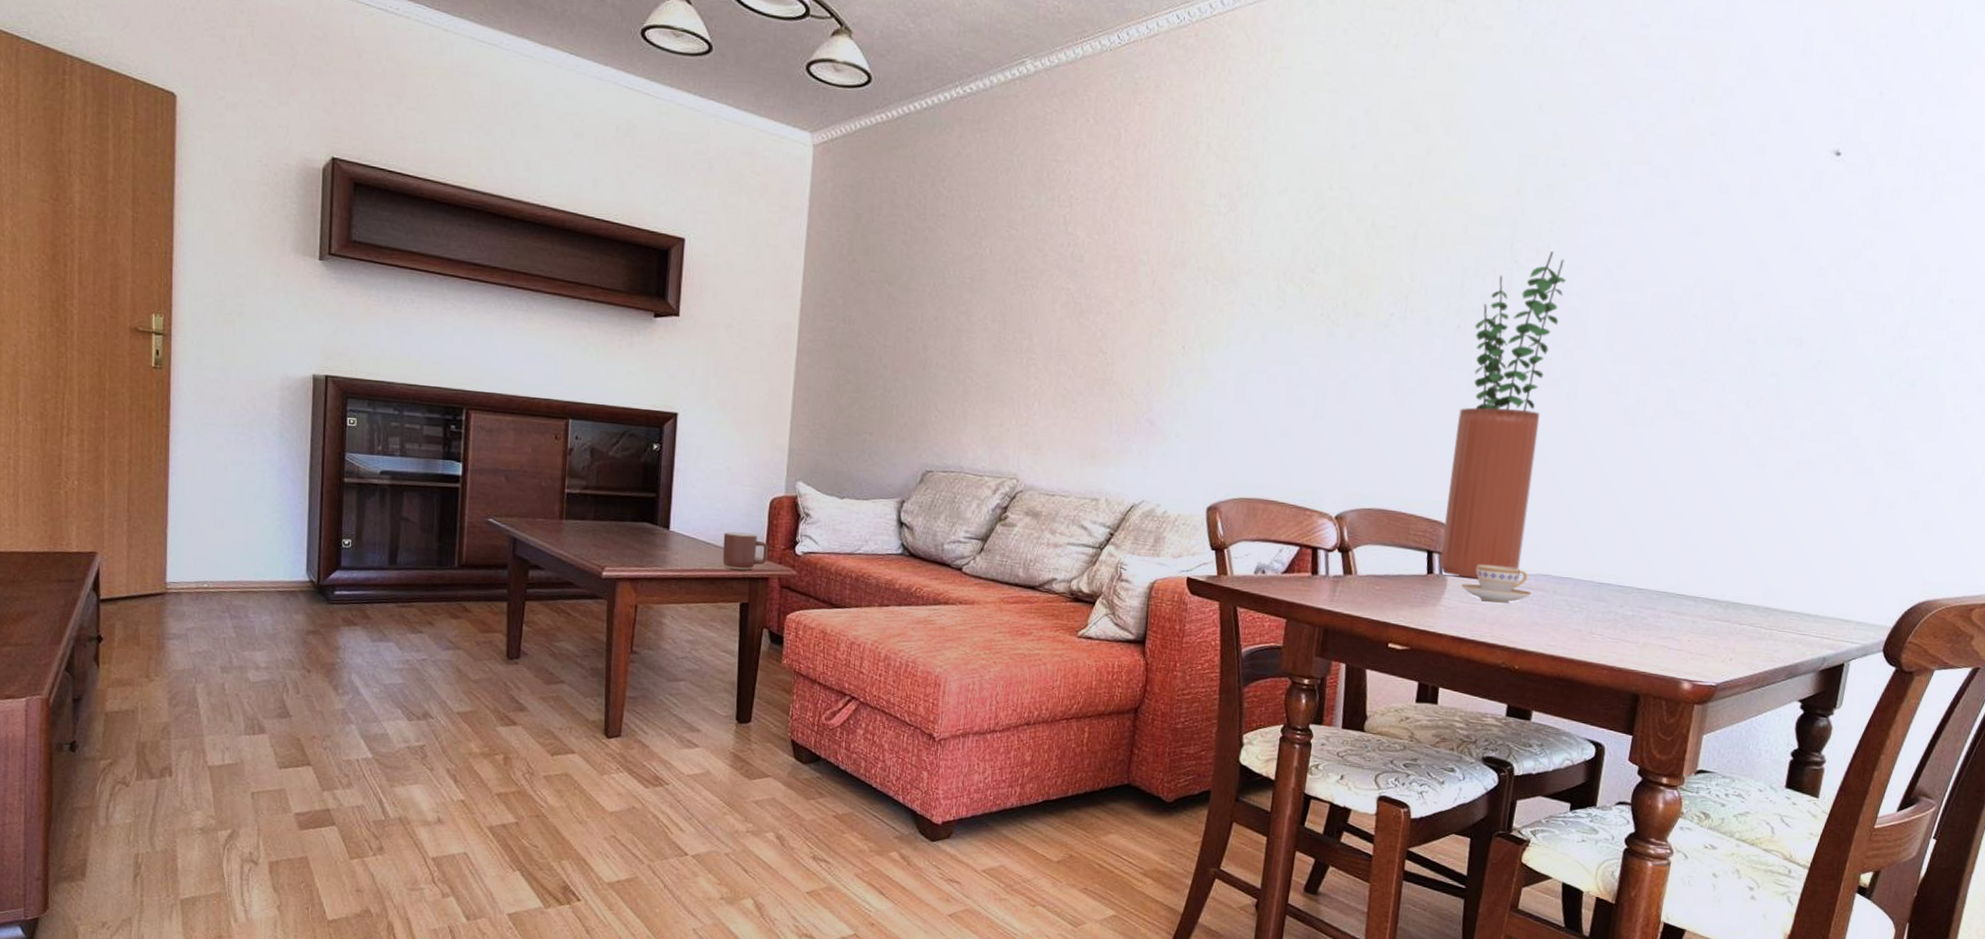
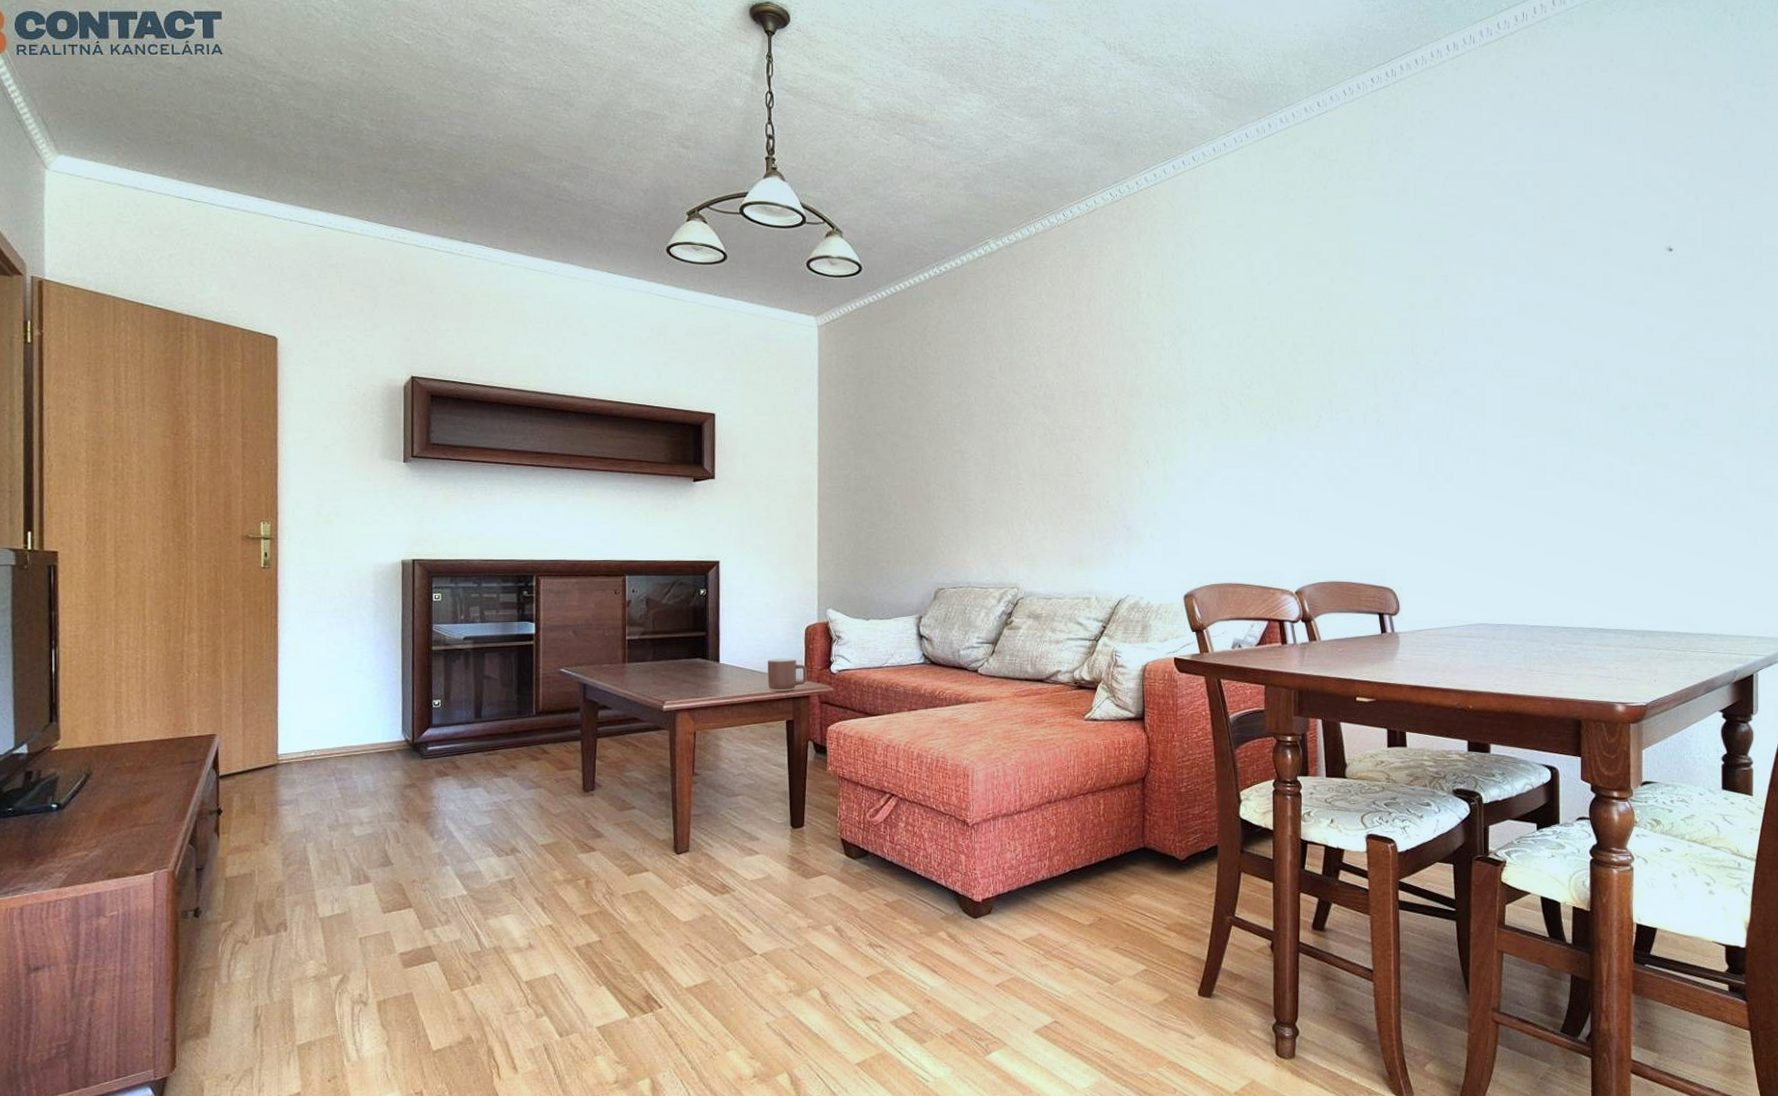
vase: present [1439,250,1566,579] -> none [1388,351,1462,633]
teacup: present [1461,564,1532,603] -> none [1412,620,1474,652]

